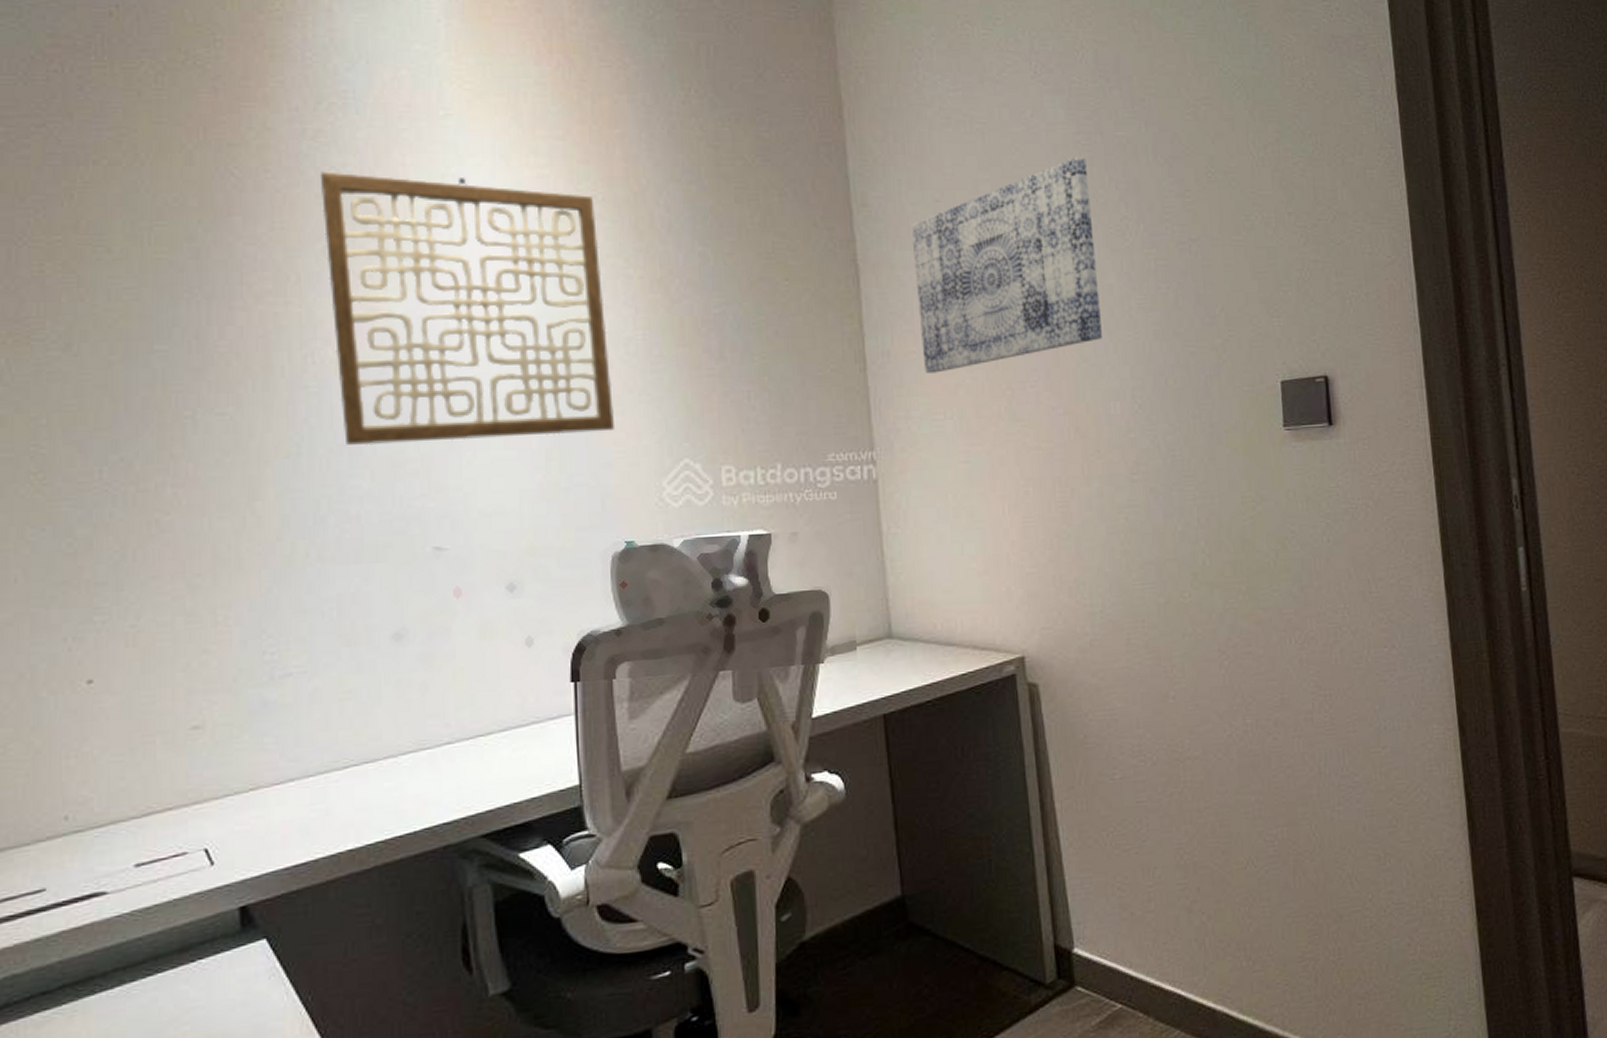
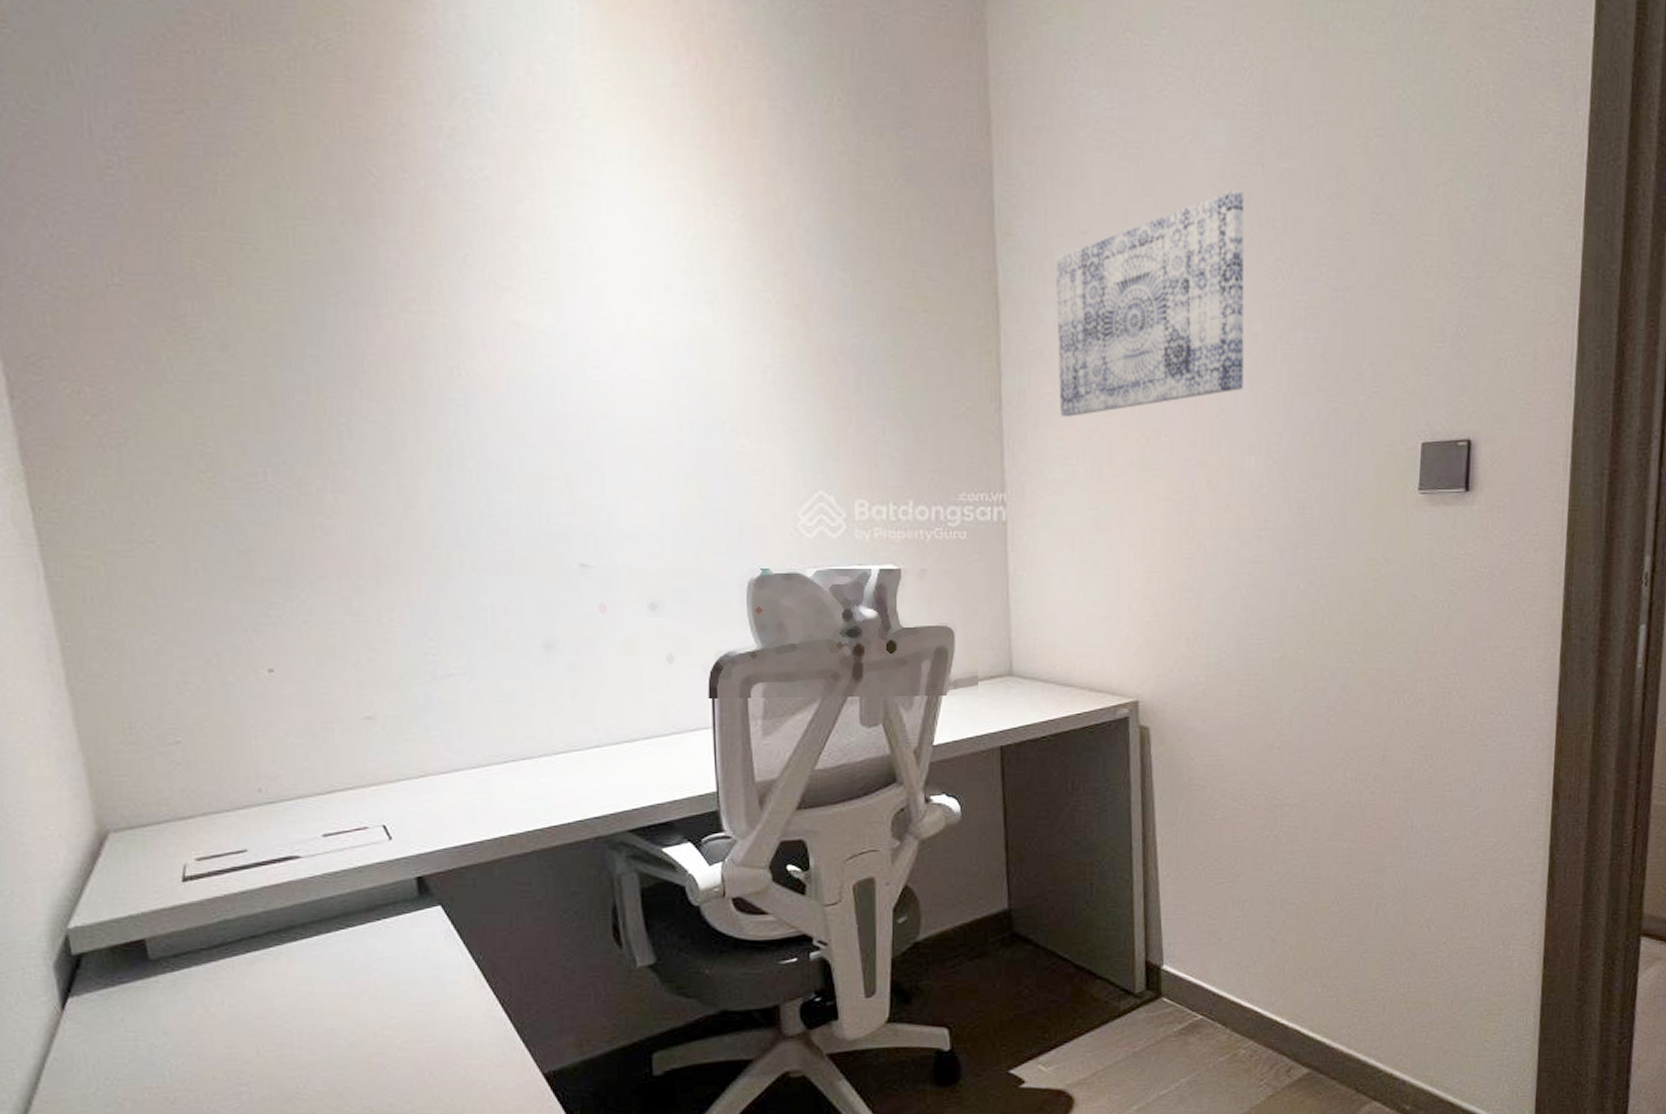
wall art: present [319,171,616,446] -> none [457,174,753,461]

